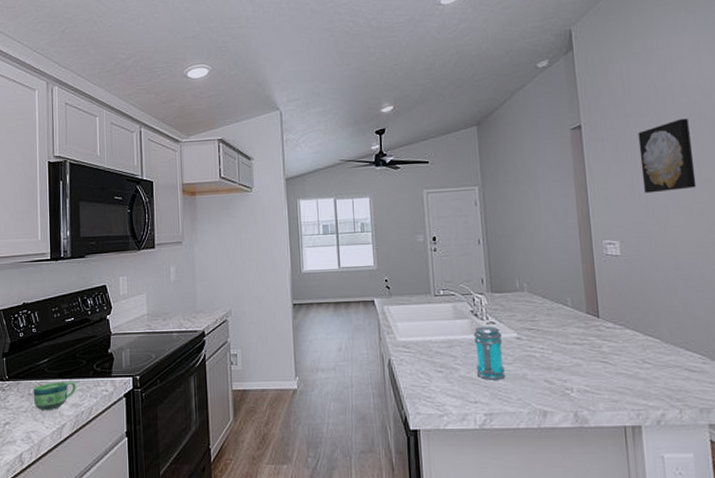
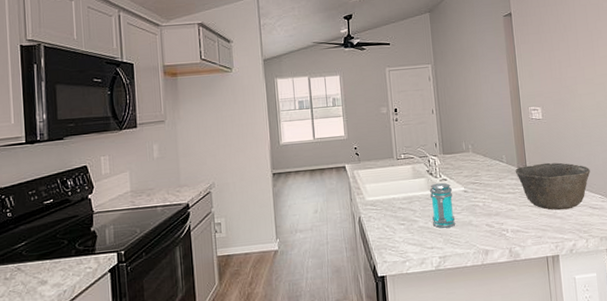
cup: present [33,381,77,411] -> none [10,261,58,294]
bowl: none [583,309,687,370] -> present [515,162,590,211]
wall art: present [638,119,697,194] -> none [554,8,596,68]

